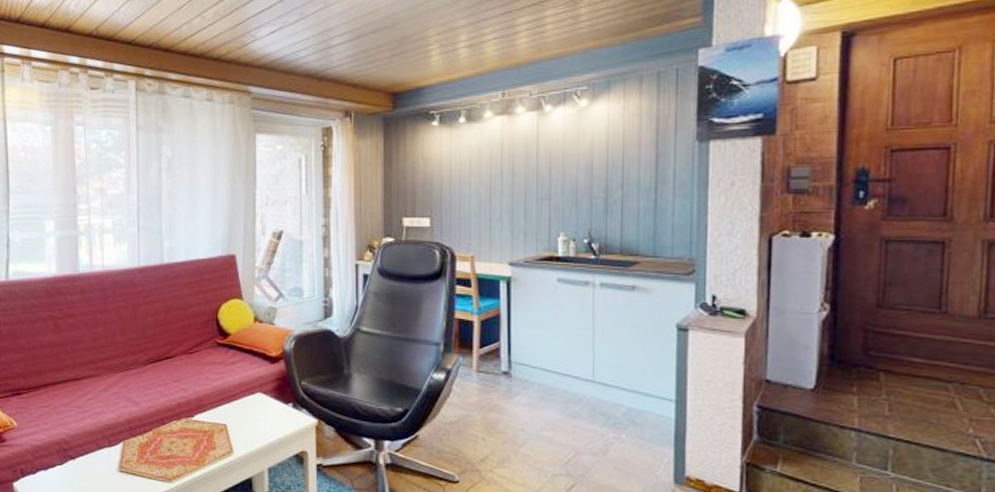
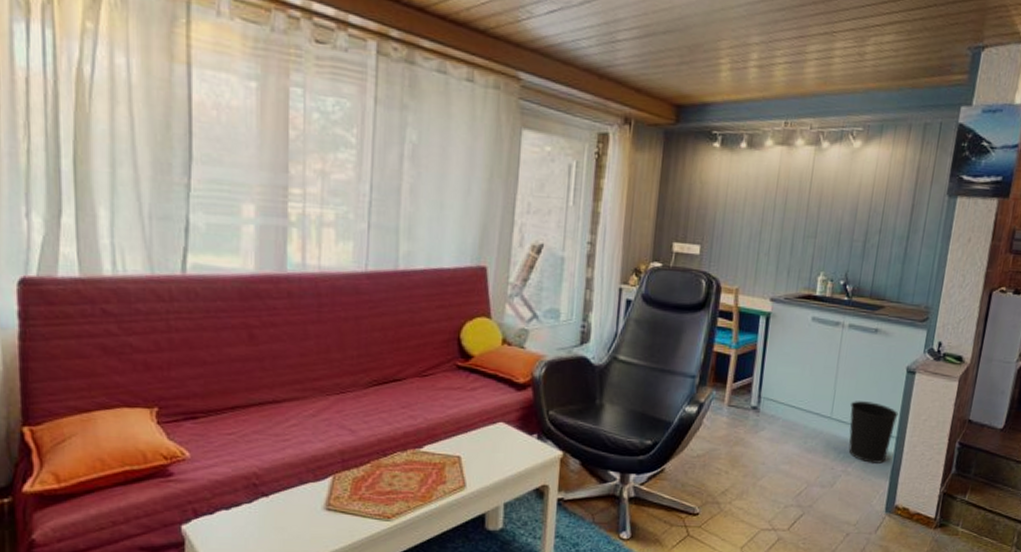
wastebasket: none [615,362,674,431] -> present [848,401,898,465]

